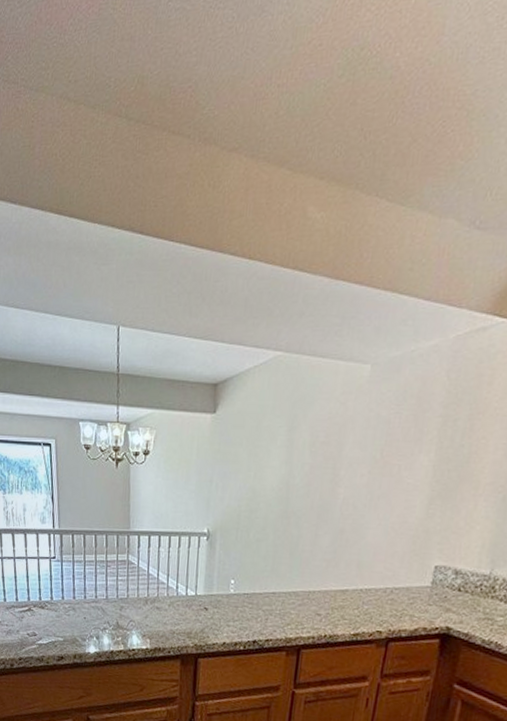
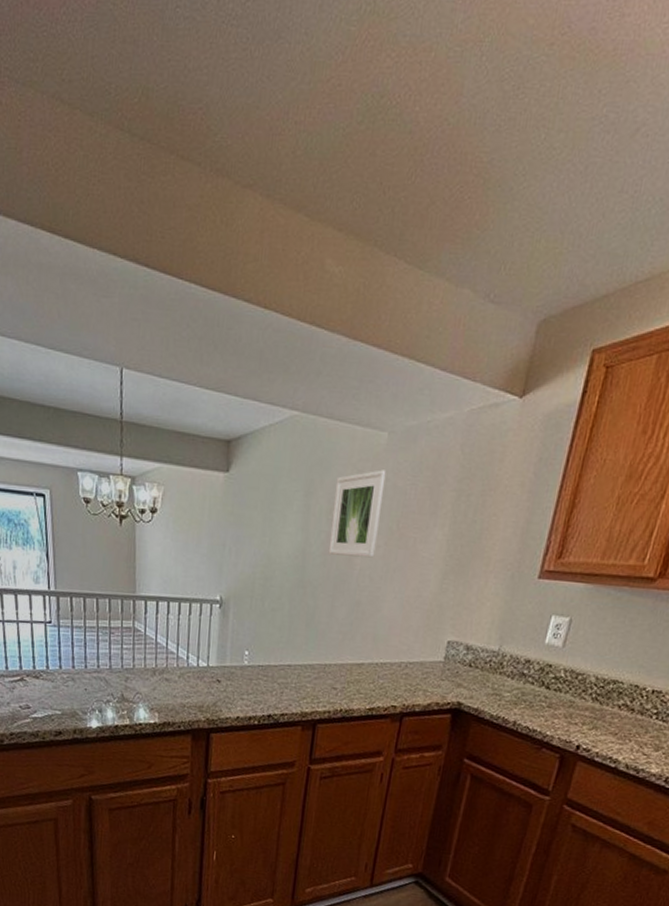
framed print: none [311,401,370,487] -> present [328,469,387,558]

